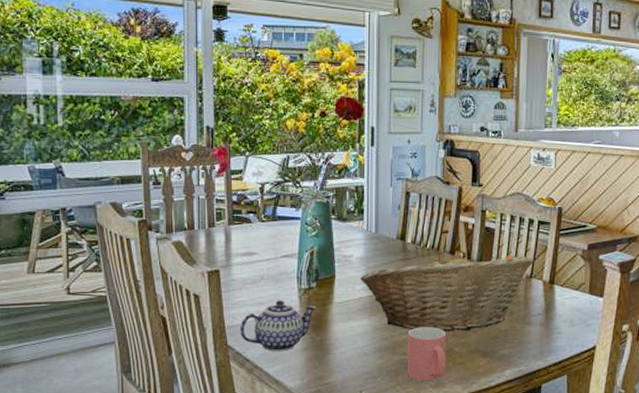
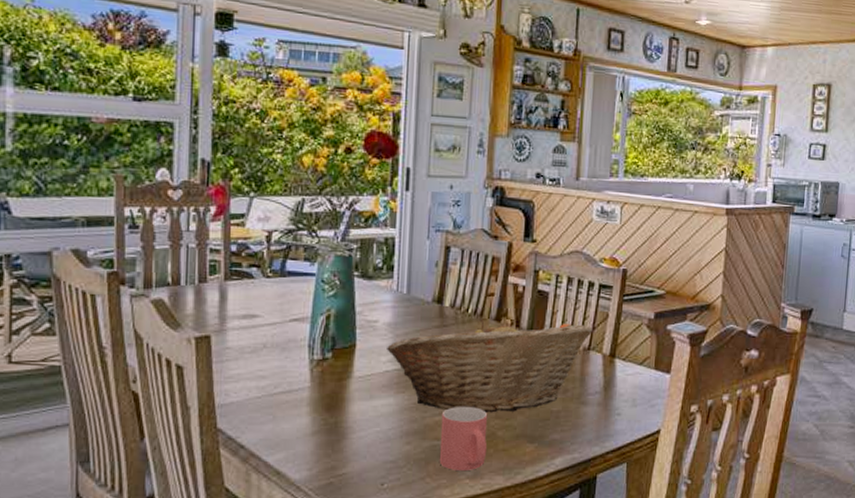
teapot: present [240,300,317,352] -> none [234,373,332,436]

